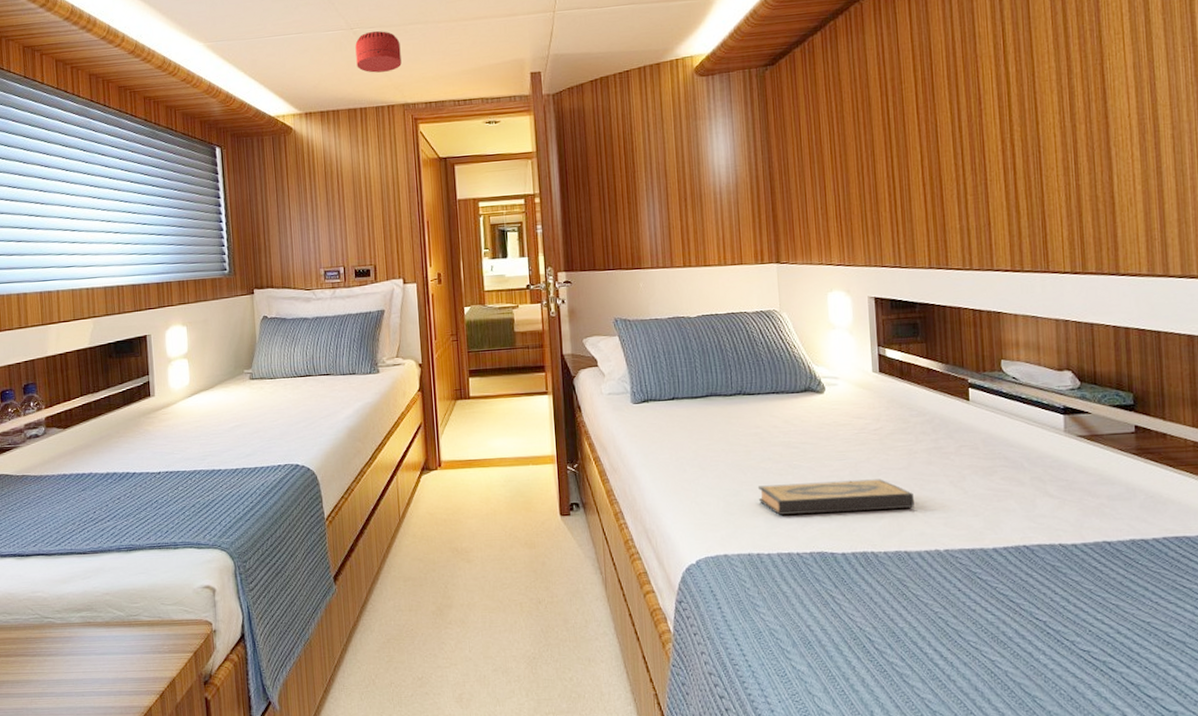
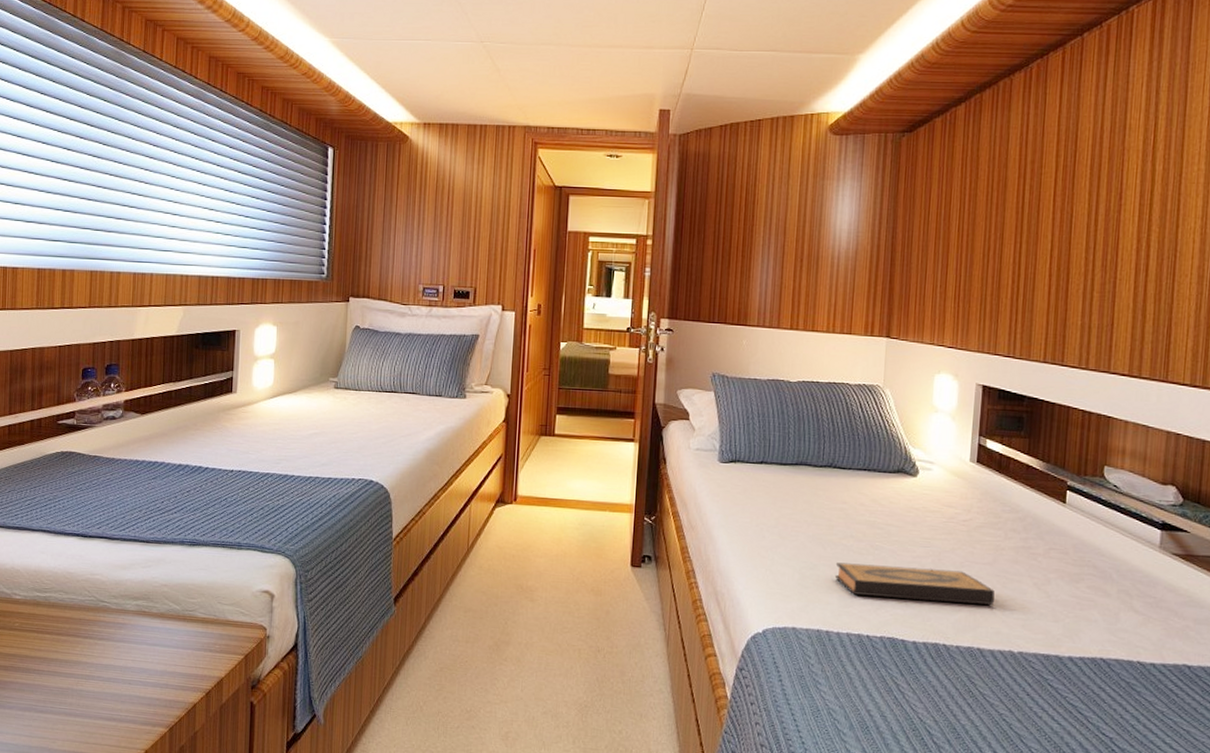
smoke detector: present [355,31,402,73] -> none [482,47,530,91]

